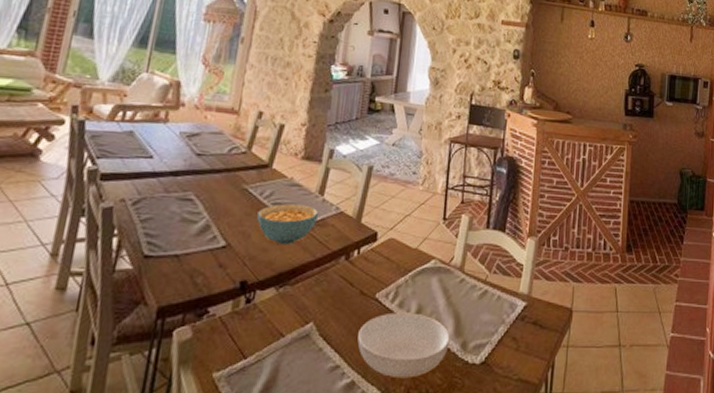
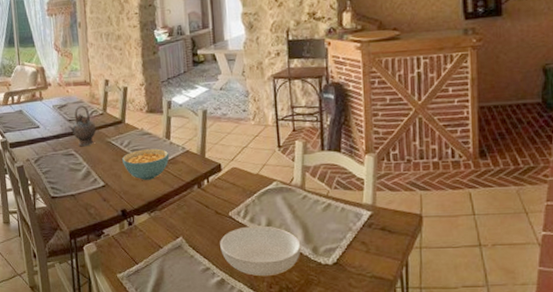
teapot: none [193,137,233,191] -> present [67,105,97,146]

